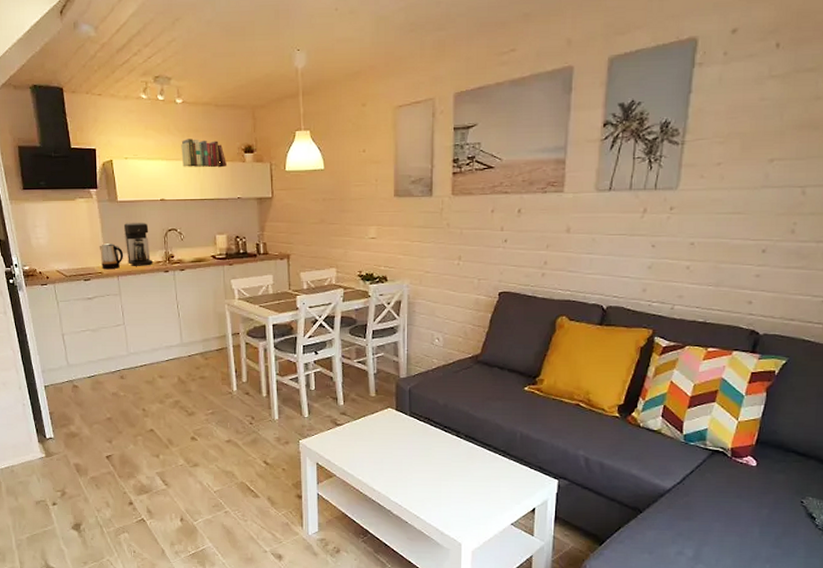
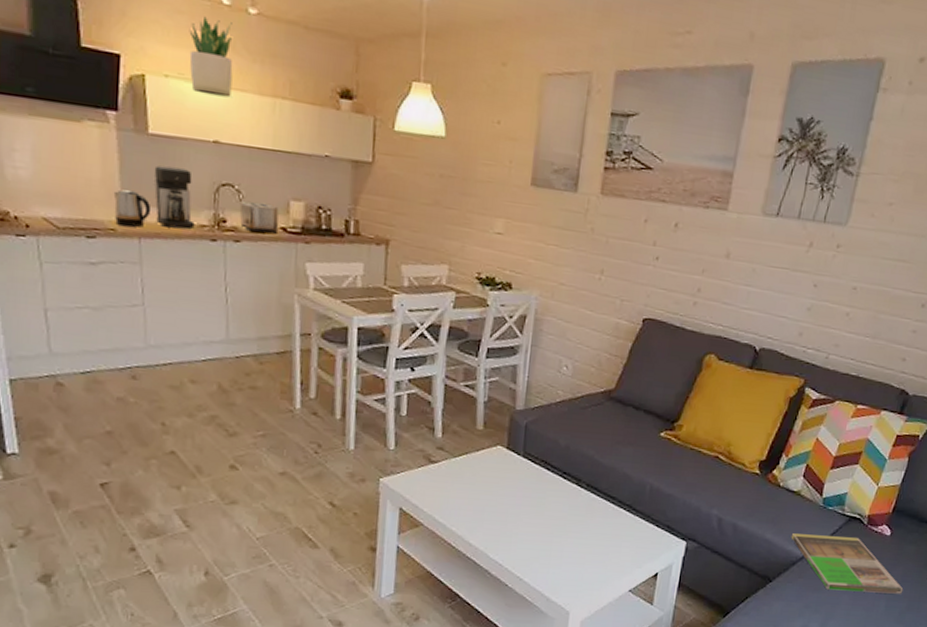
planter: none [138,111,170,167] -> present [189,16,233,98]
books: present [181,139,226,168] -> none [249,64,314,113]
toaster: none [182,239,210,262] -> present [239,201,279,233]
magazine: none [656,468,777,521] -> present [790,533,904,594]

